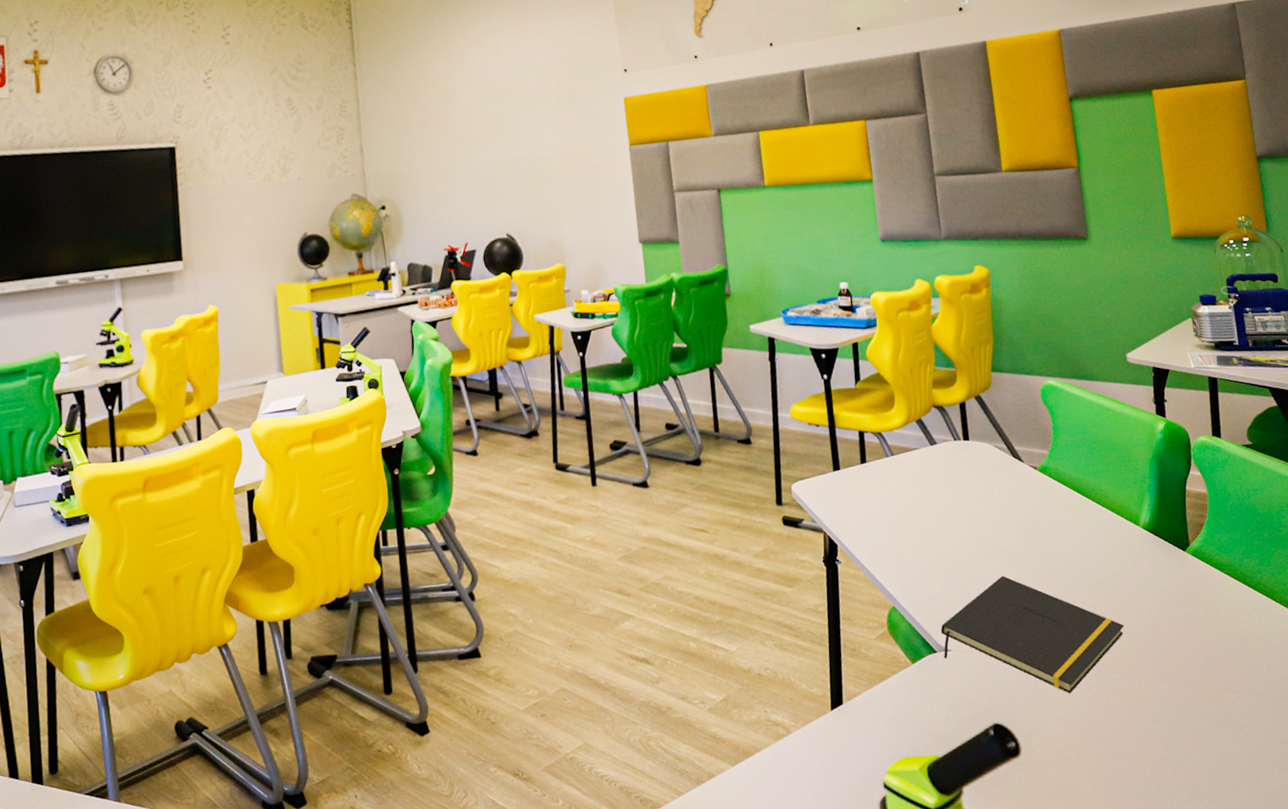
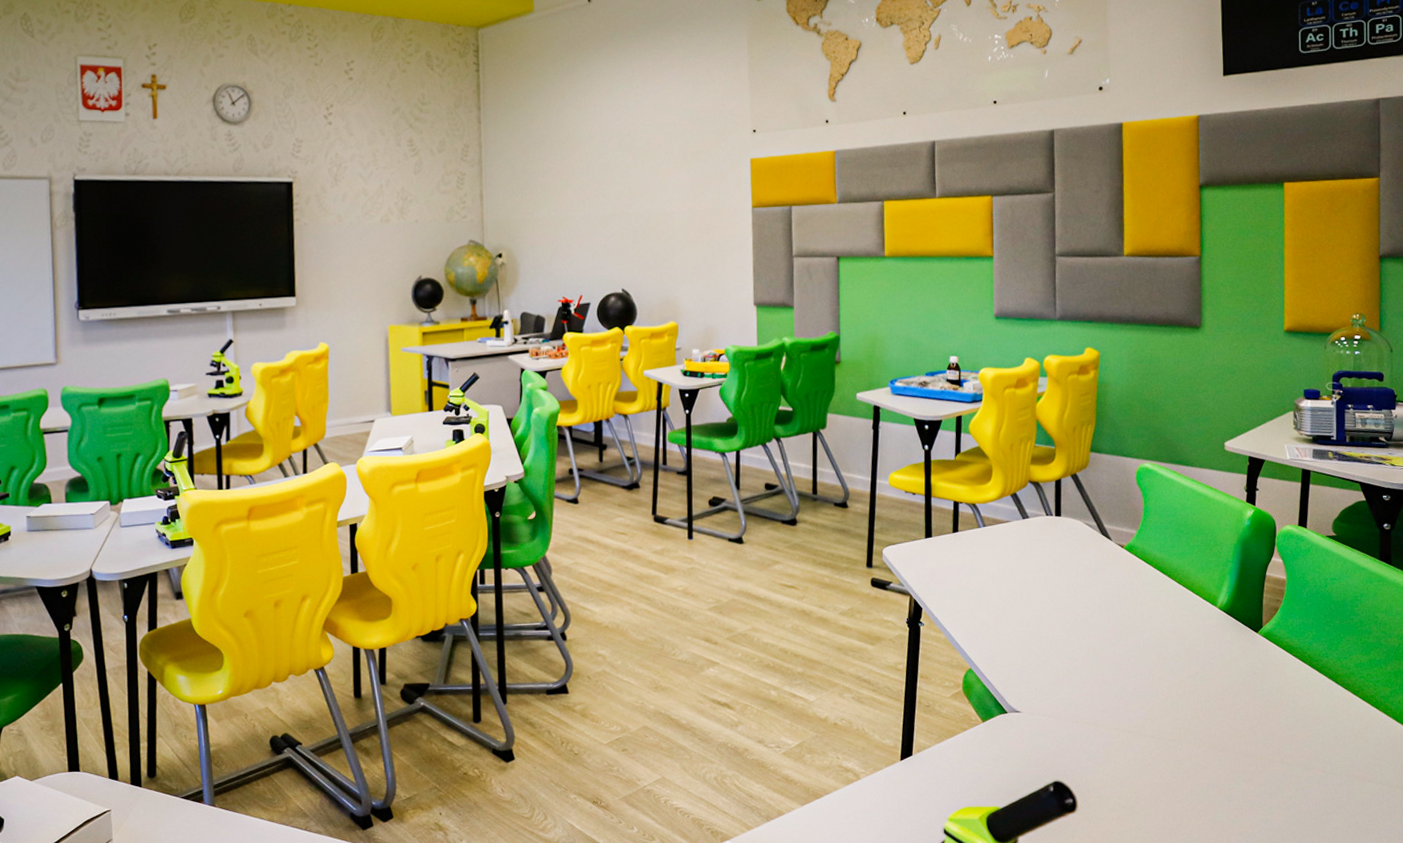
notepad: present [940,575,1124,694] -> none [1013,645,1190,758]

